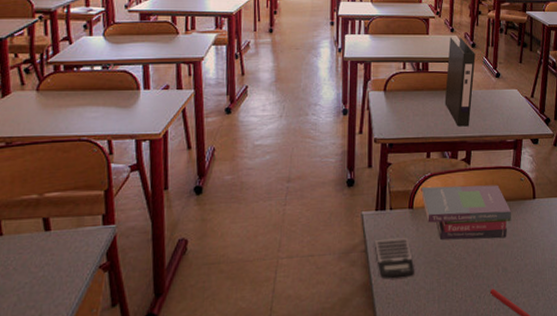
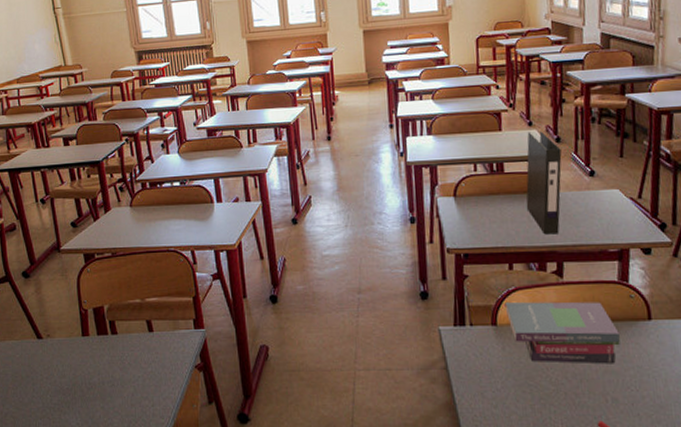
calculator: present [374,237,414,278] -> none [455,356,503,399]

